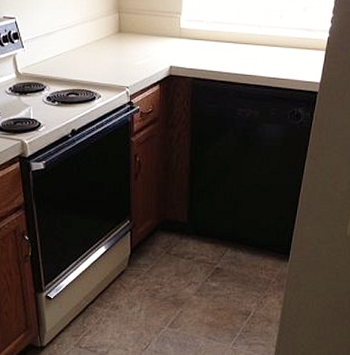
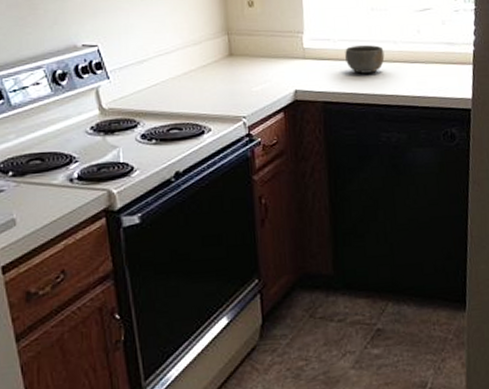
bowl: none [215,28,249,54] -> present [345,45,385,74]

